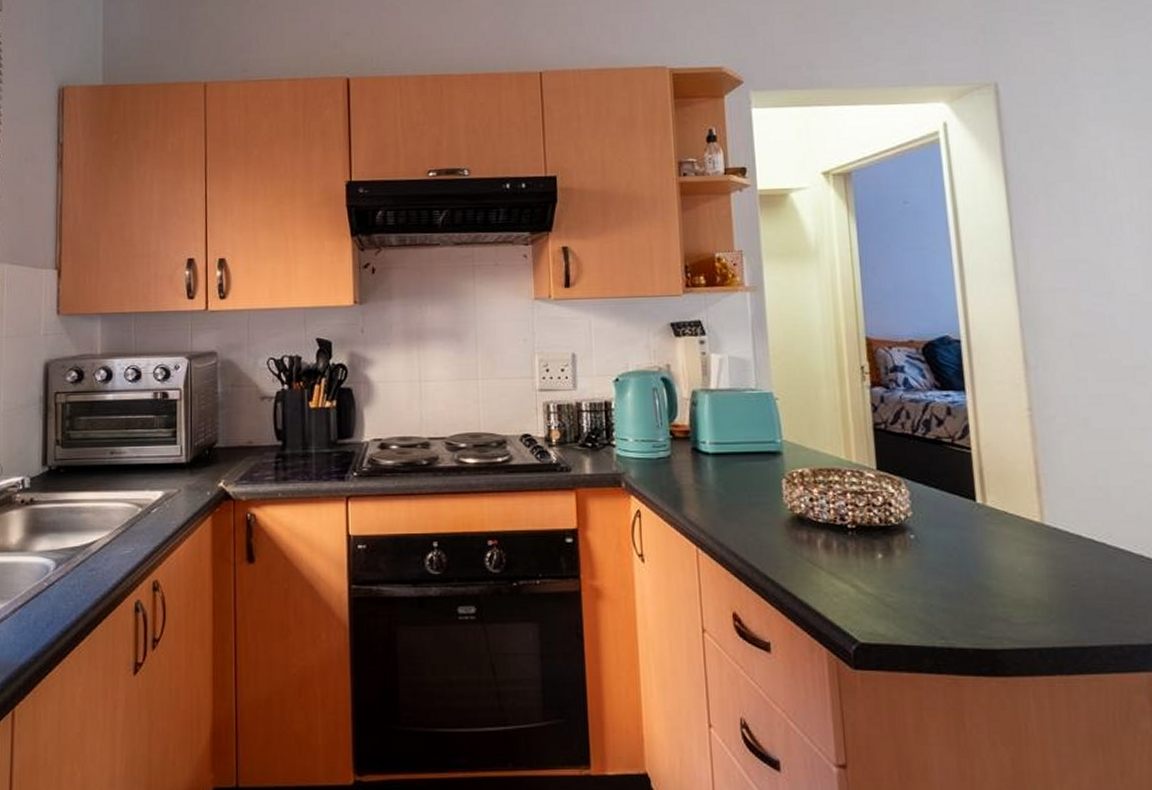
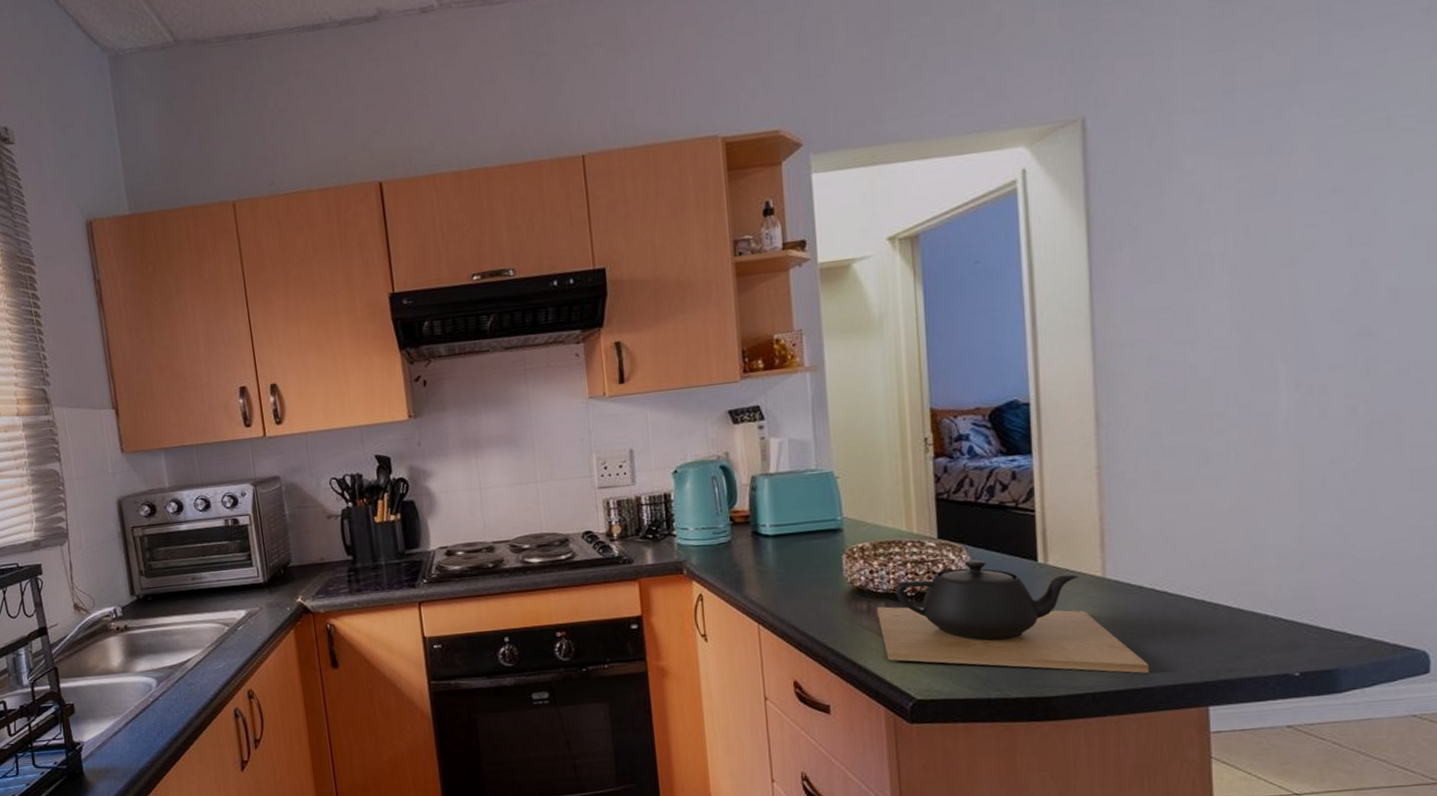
teapot: none [818,495,1095,630] -> present [877,559,1150,673]

